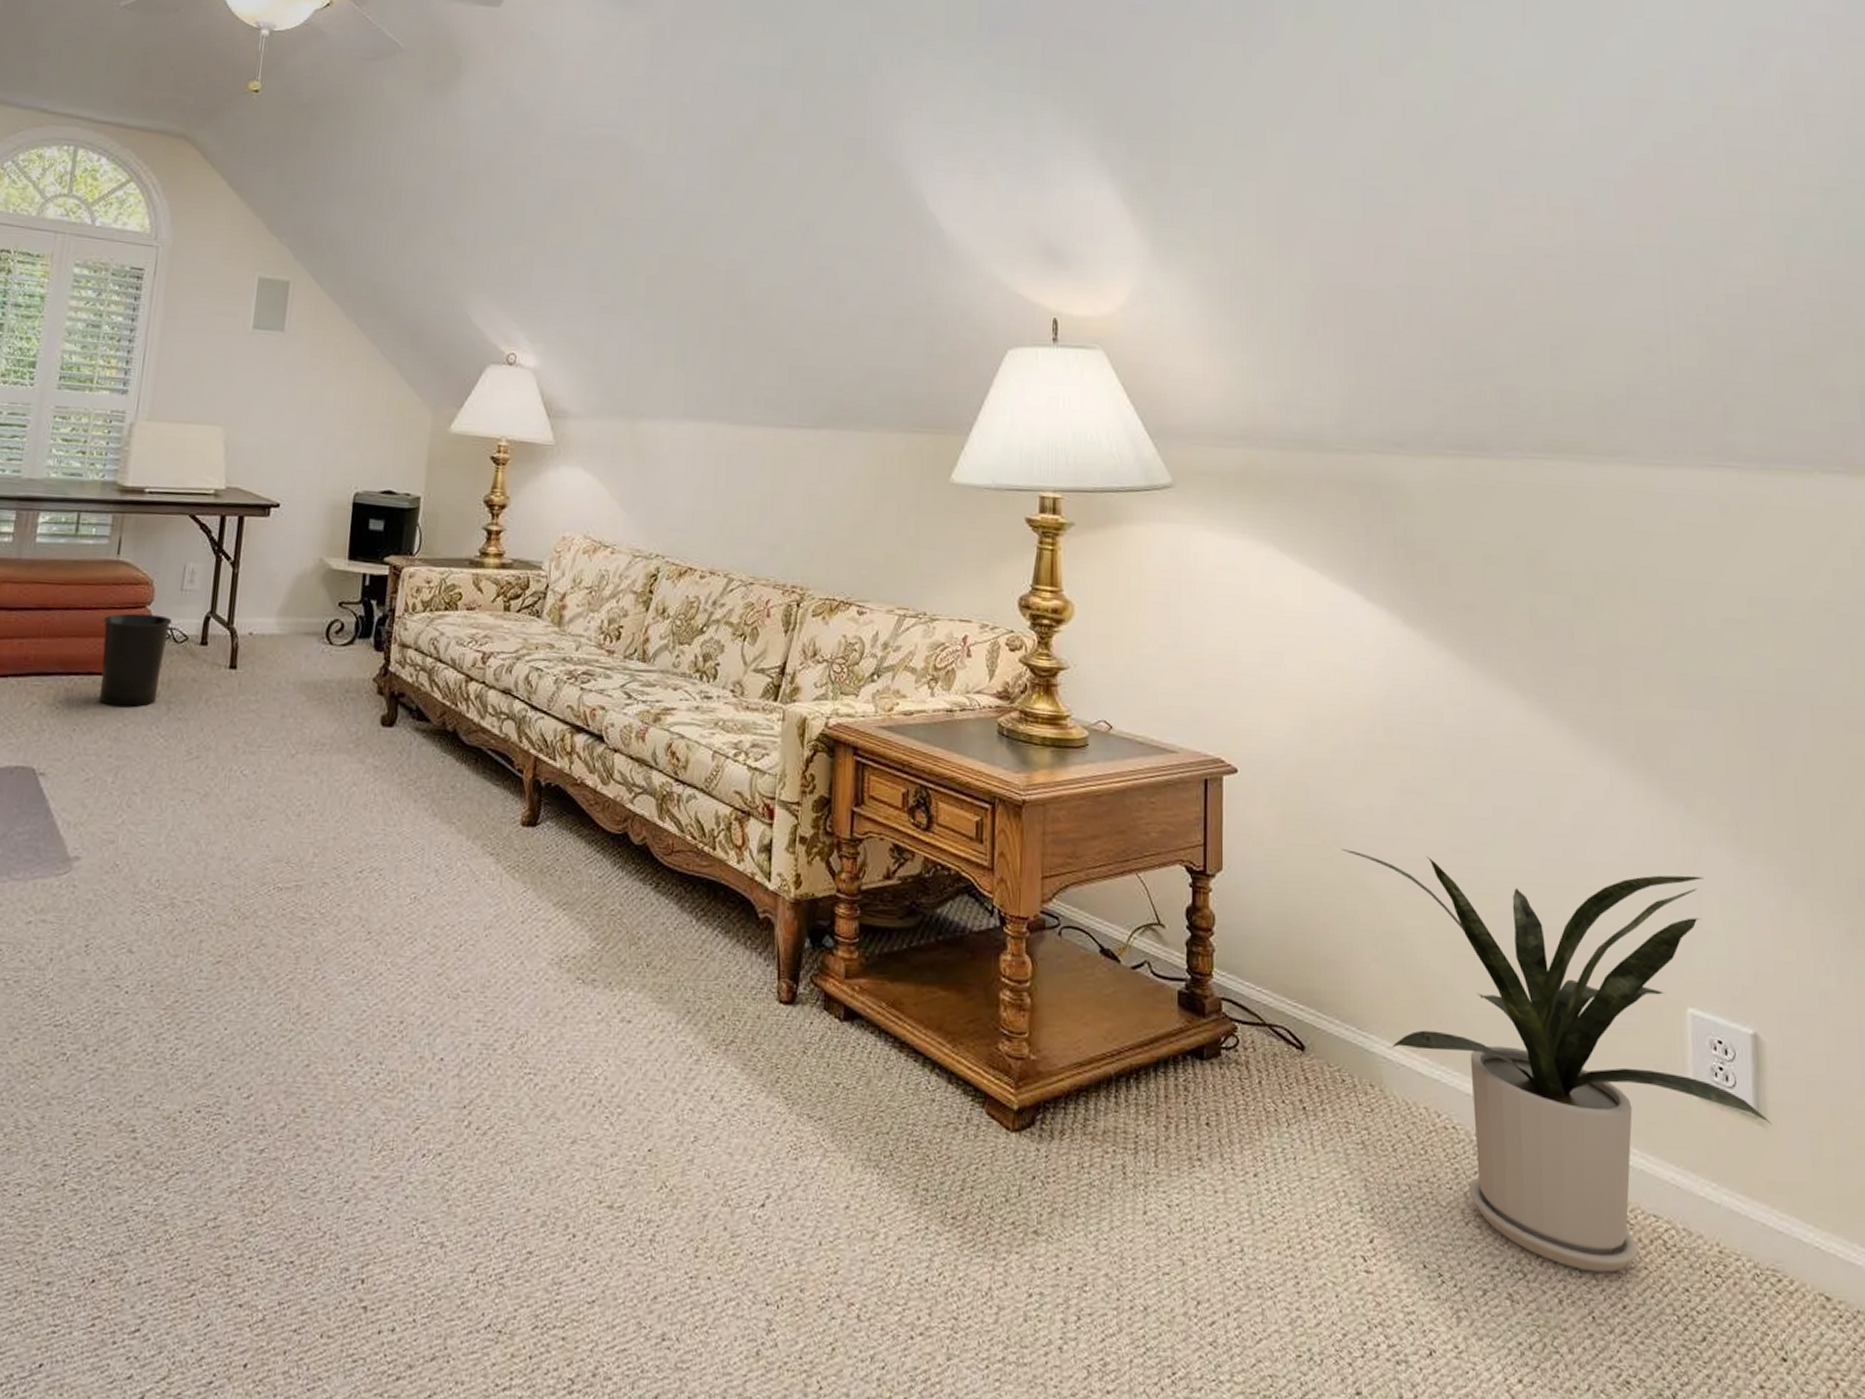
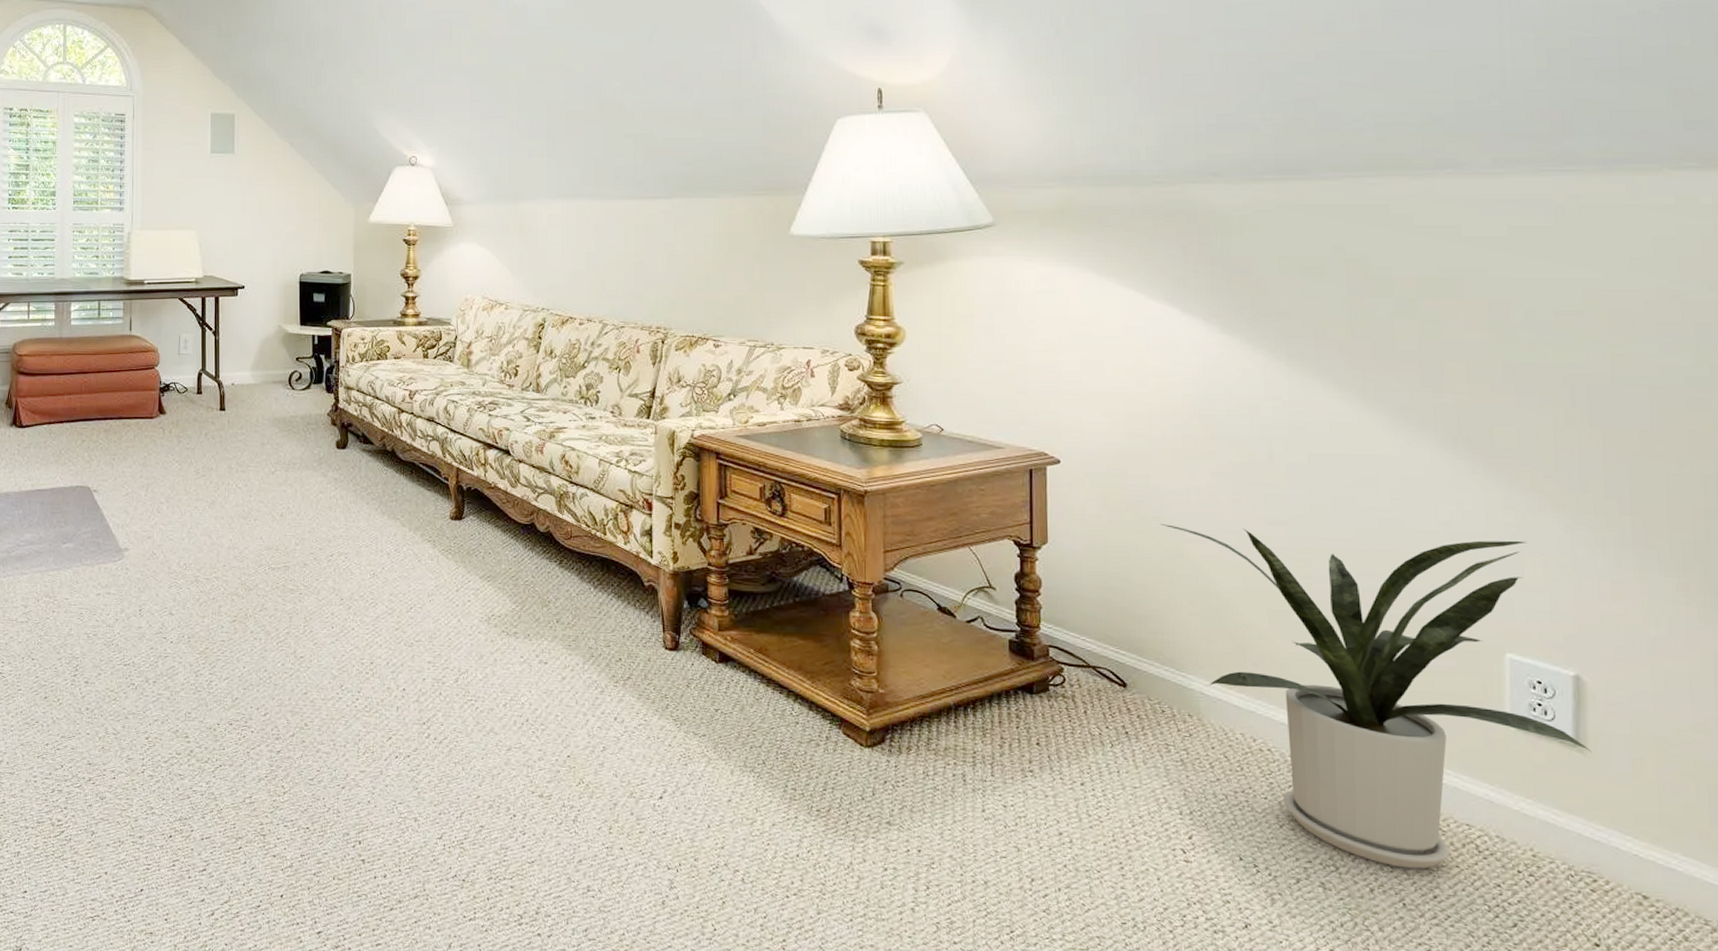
waste bin: present [98,613,172,708] -> none [125,373,174,442]

